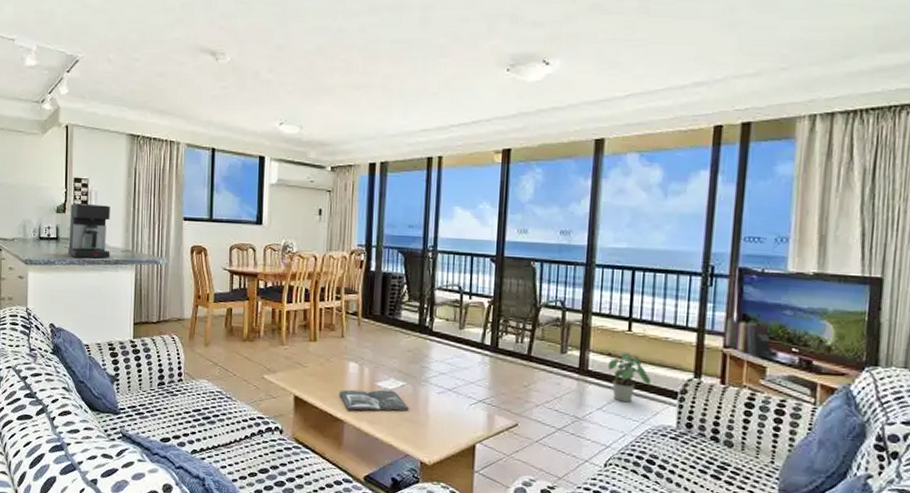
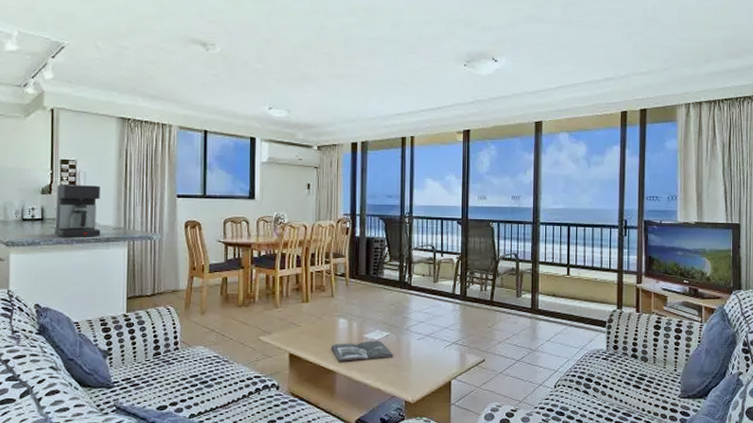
potted plant: present [607,352,651,403] -> none [553,293,586,333]
books: present [724,317,779,359] -> none [637,259,675,289]

